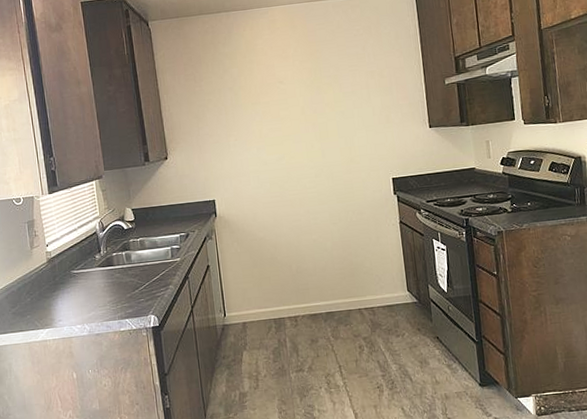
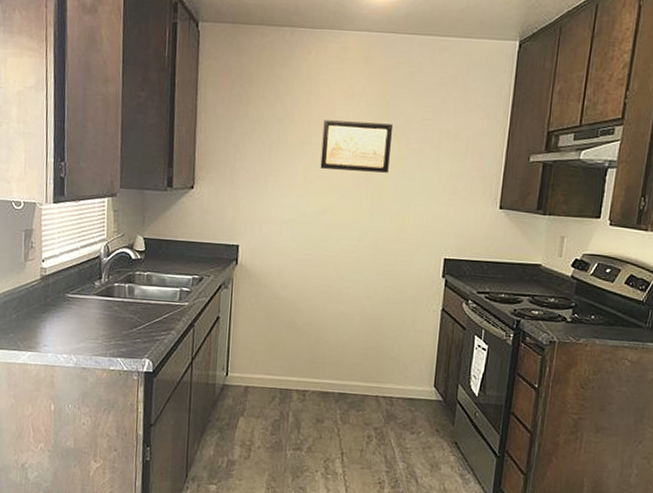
wall art: none [267,75,330,122] -> present [320,120,394,173]

